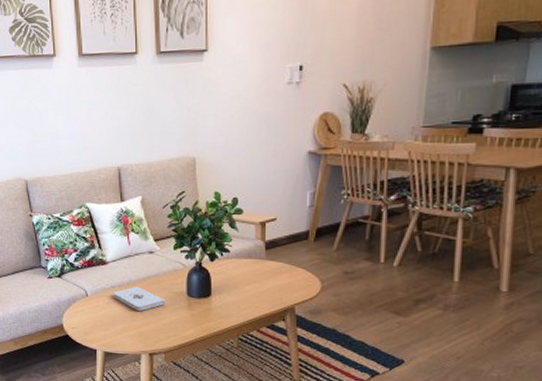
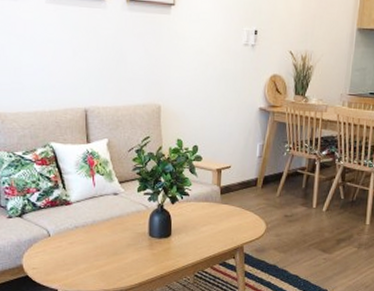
notepad: present [114,286,165,312] -> none [77,226,128,252]

